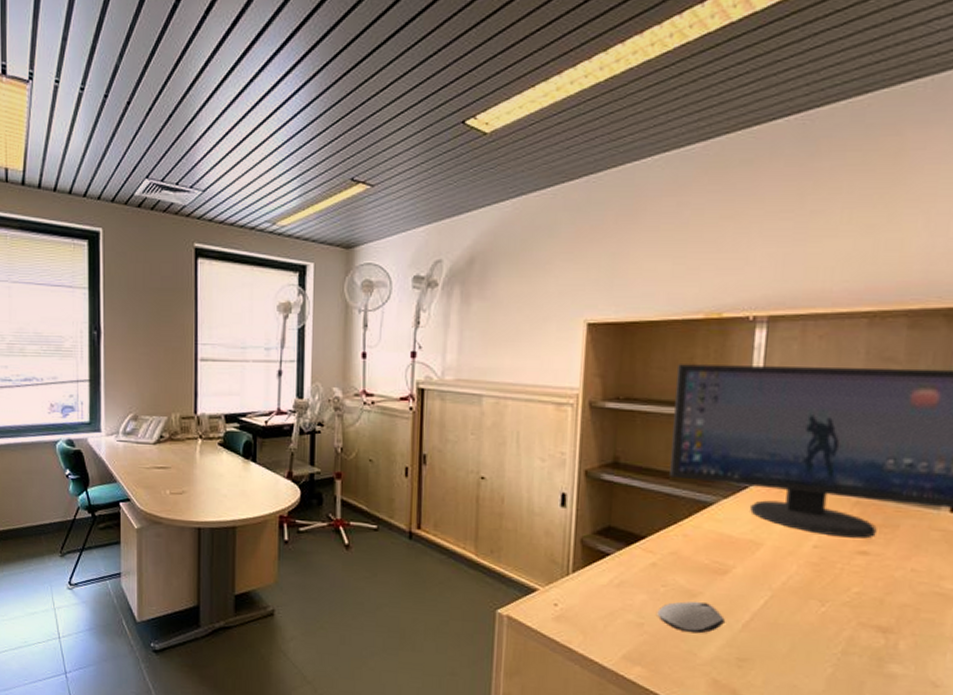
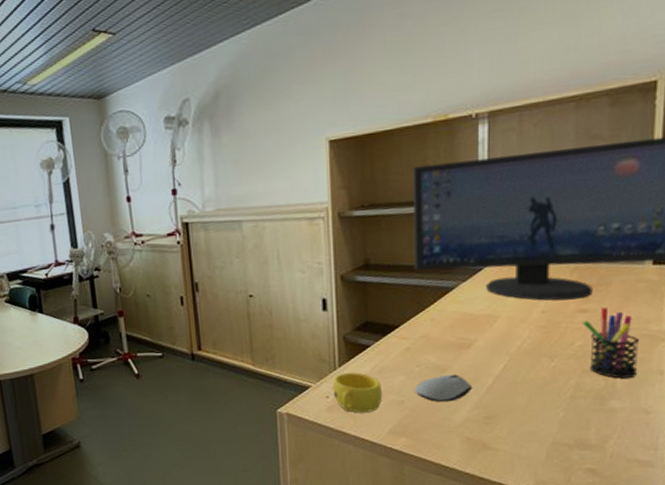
cup: none [562,580,620,631] -> present [332,372,383,413]
pen holder: none [861,551,931,641] -> present [582,307,640,379]

